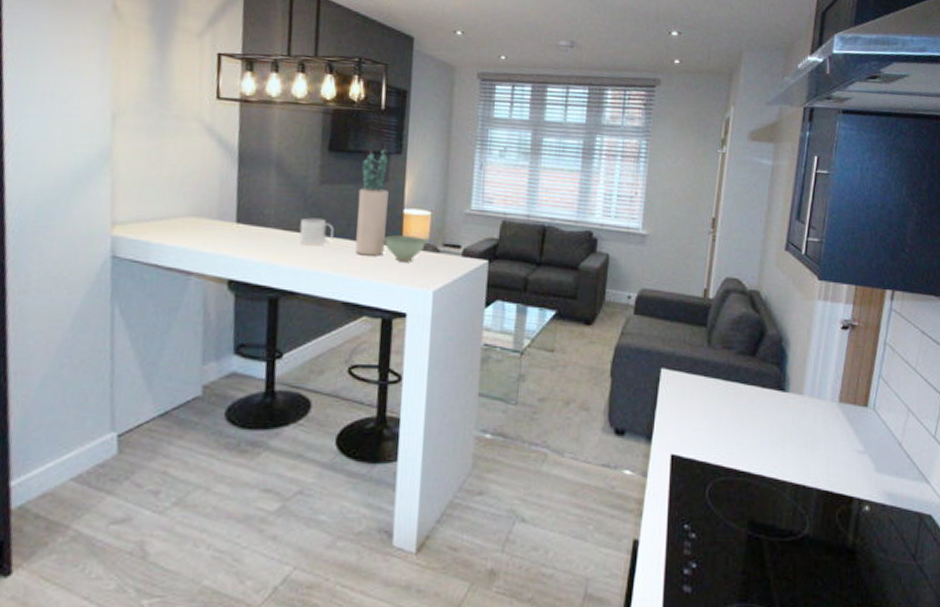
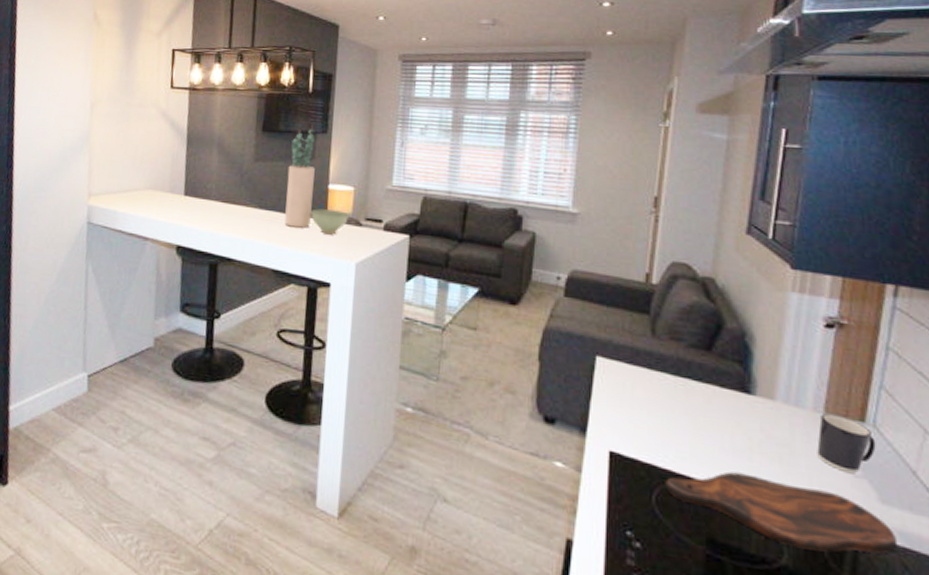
mug: present [299,217,334,246] -> none [236,191,266,218]
cutting board: none [717,461,886,518] -> present [665,471,897,553]
mug: none [833,403,875,449] -> present [817,414,876,473]

